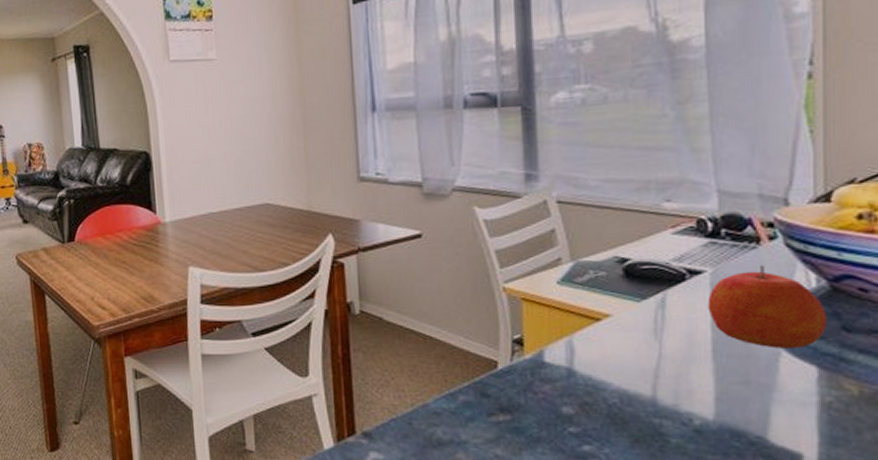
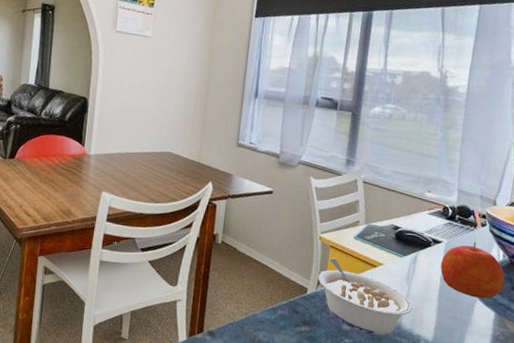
legume: none [511,314,672,417] -> present [318,257,413,336]

